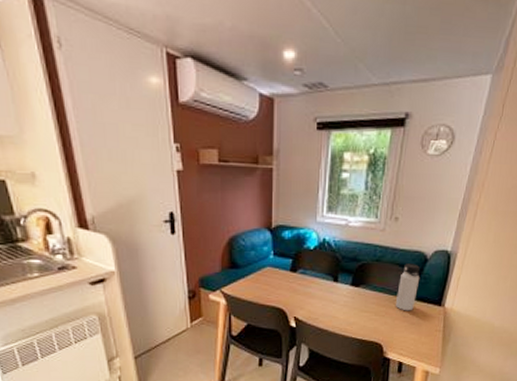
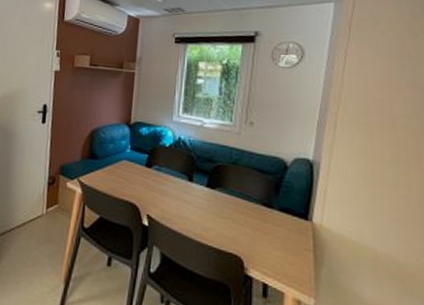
water bottle: present [395,264,420,311] -> none [255,169,281,223]

